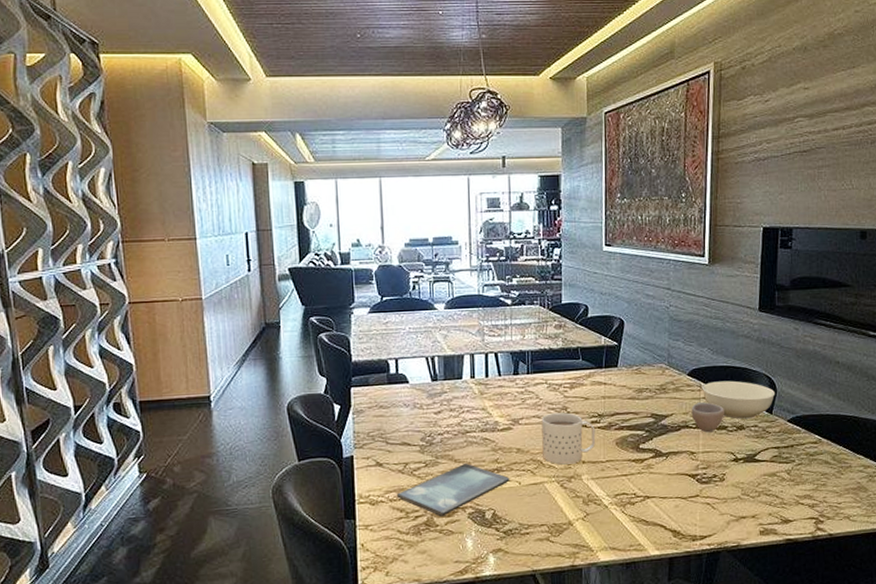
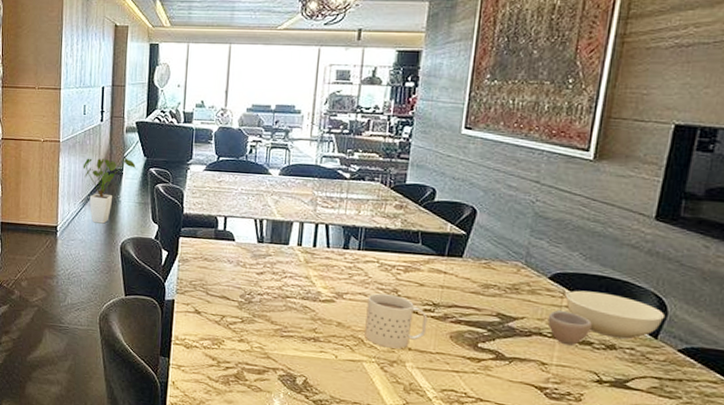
house plant: none [233,308,294,386] -> present [82,157,136,224]
tablet: present [397,463,510,517] -> none [211,327,326,373]

